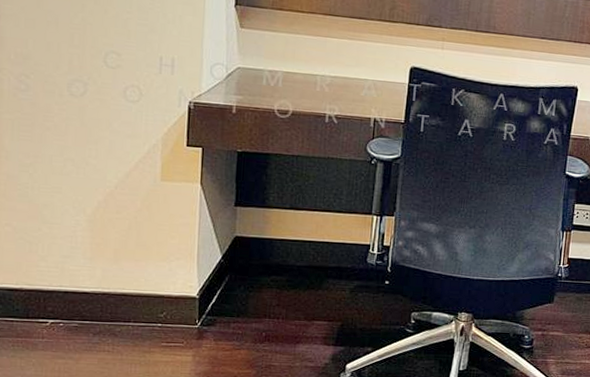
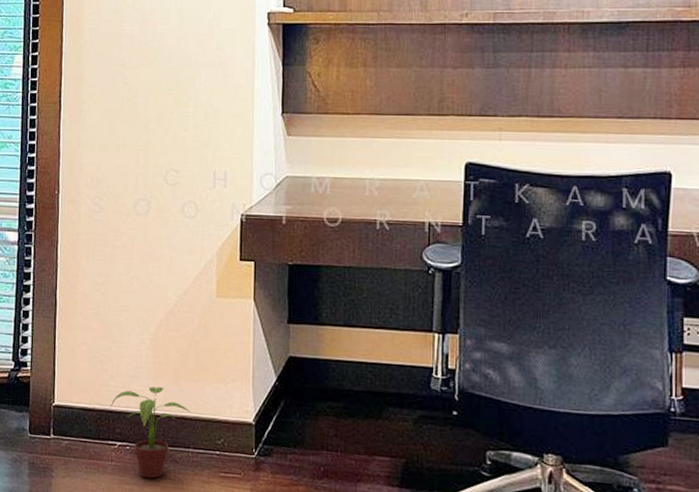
potted plant: none [40,265,132,352] -> present [110,386,191,479]

